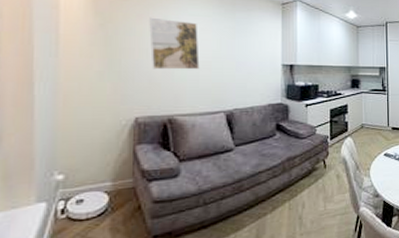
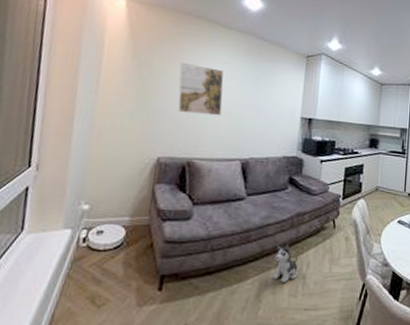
plush toy: none [268,189,294,226] -> present [272,245,298,283]

